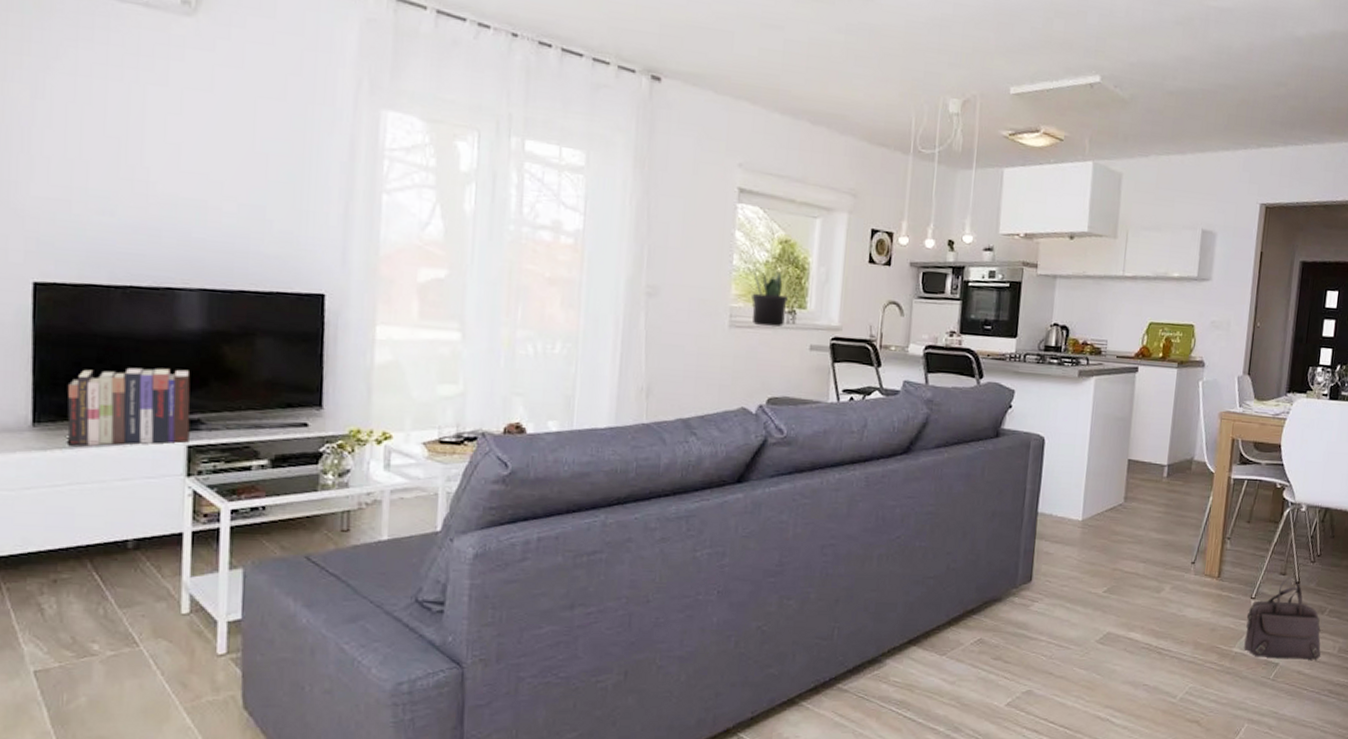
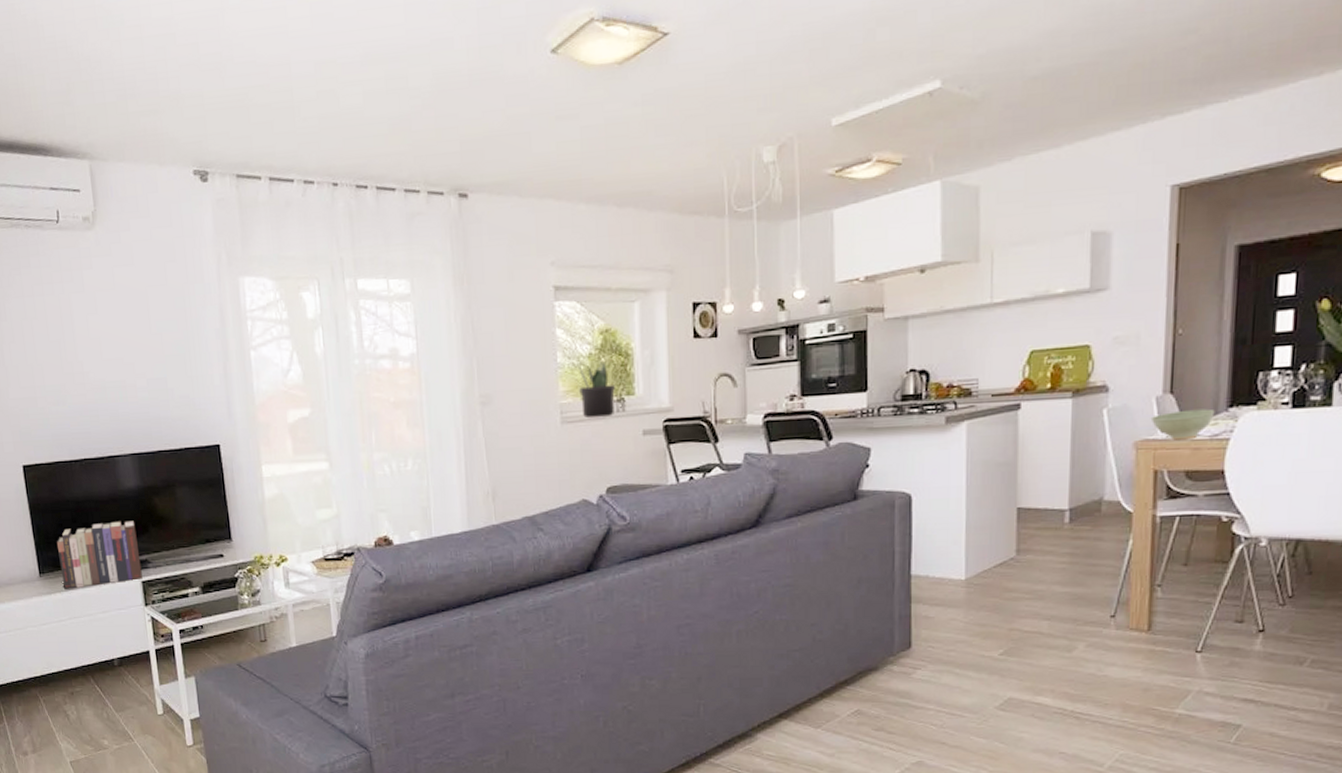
bowl: none [1232,390,1278,416] -> present [1150,408,1215,440]
handbag: present [1244,577,1321,660] -> none [1190,624,1303,720]

